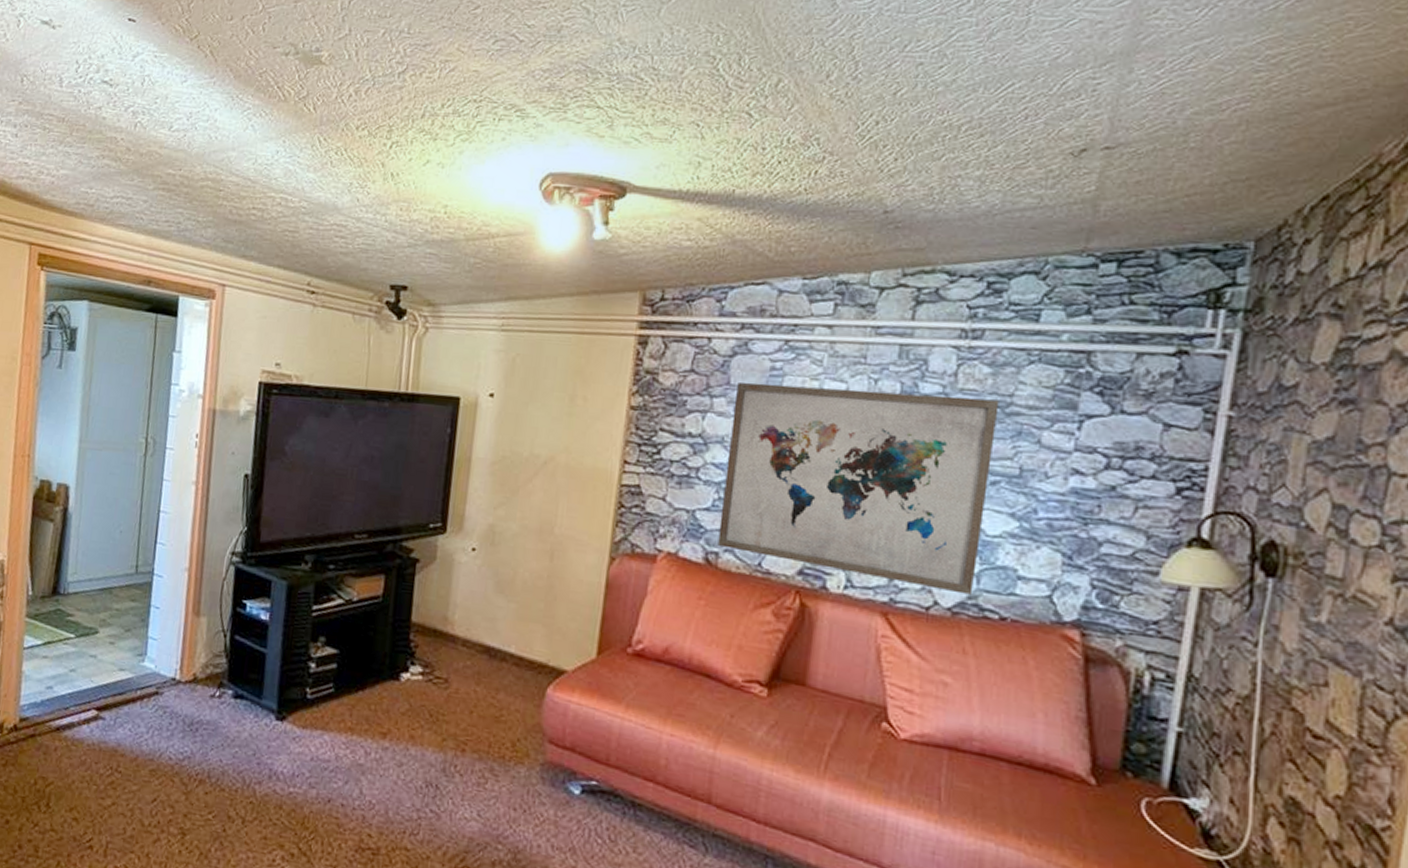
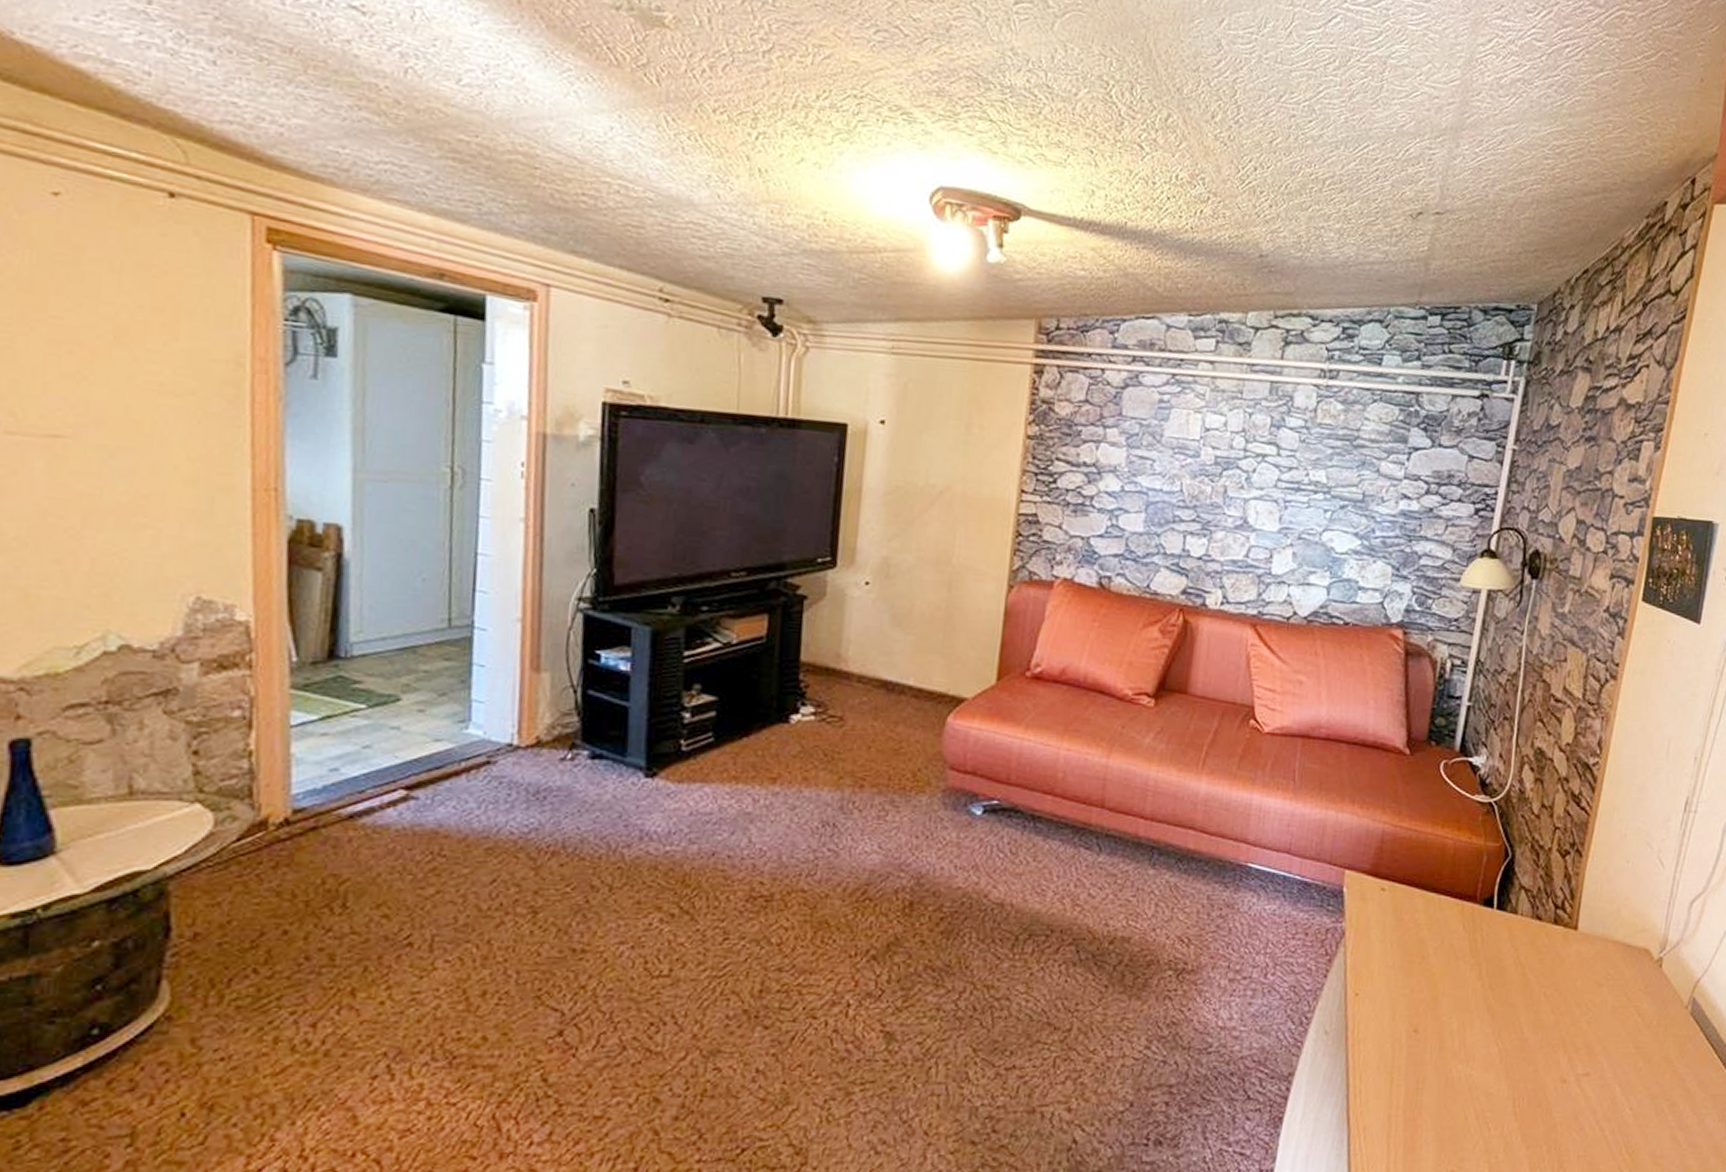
wall art: present [718,382,999,595] -> none [1110,414,1349,605]

